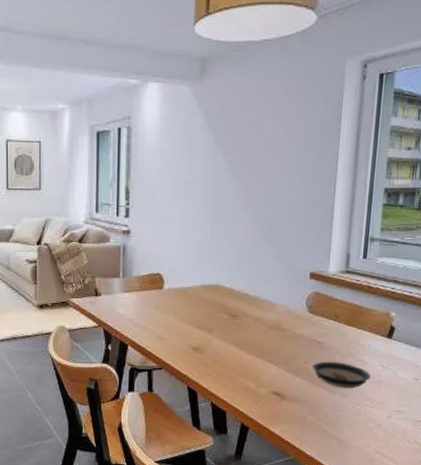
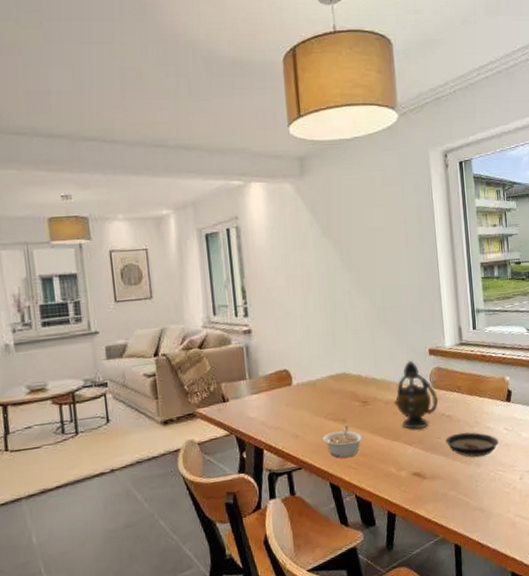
legume: none [186,335,227,367] -> present [323,425,363,458]
teapot: none [264,281,312,351] -> present [393,360,439,430]

